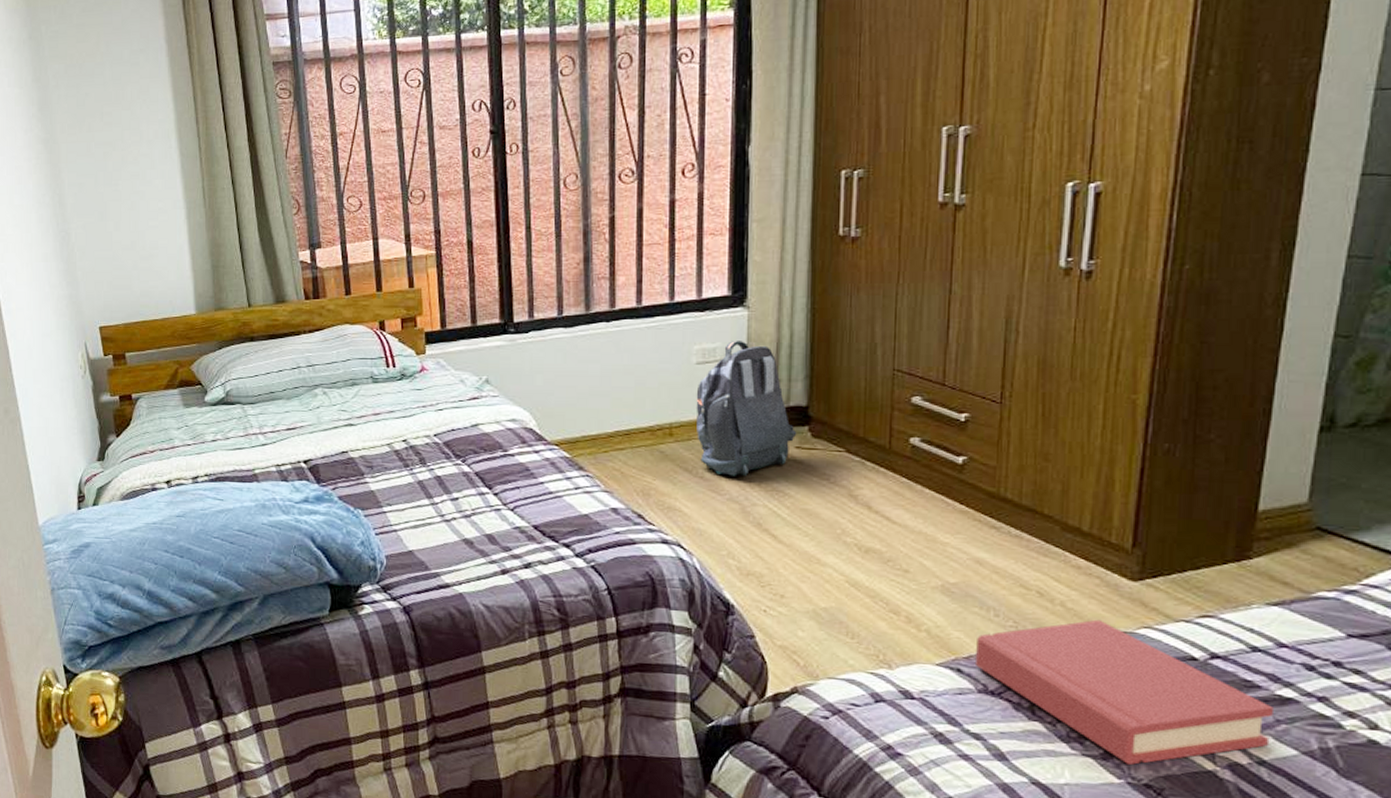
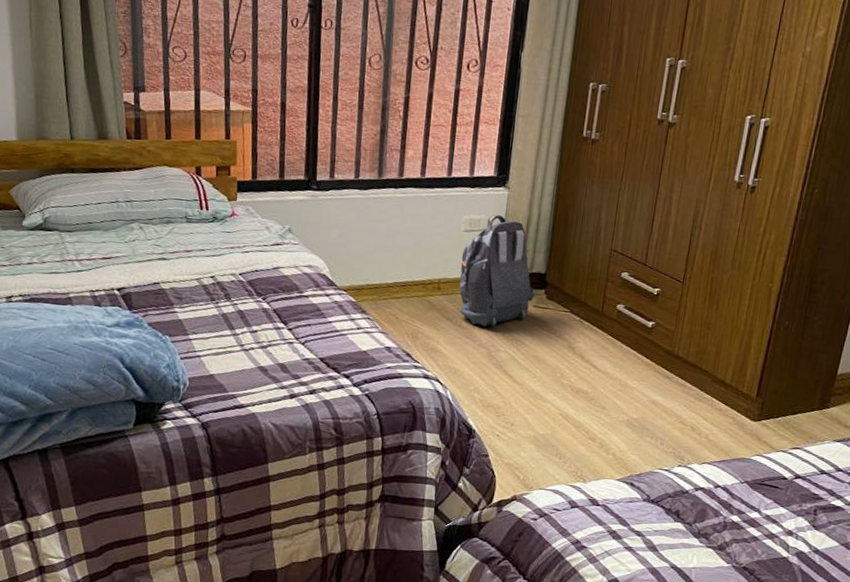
hardback book: present [974,619,1273,765] -> none [643,448,828,553]

